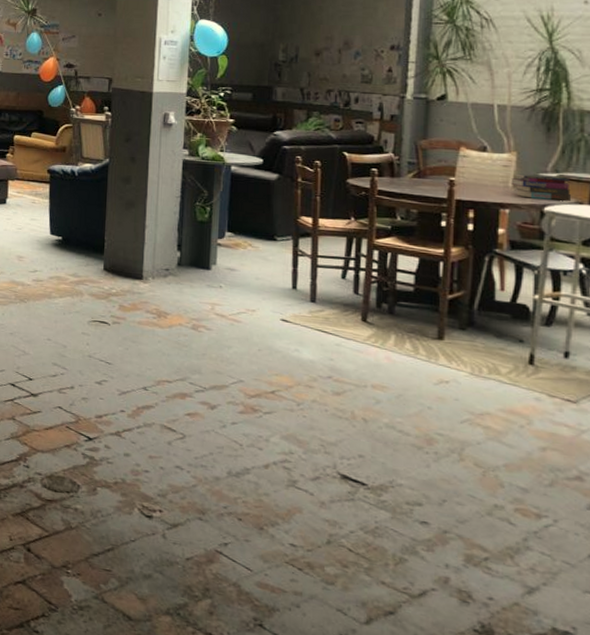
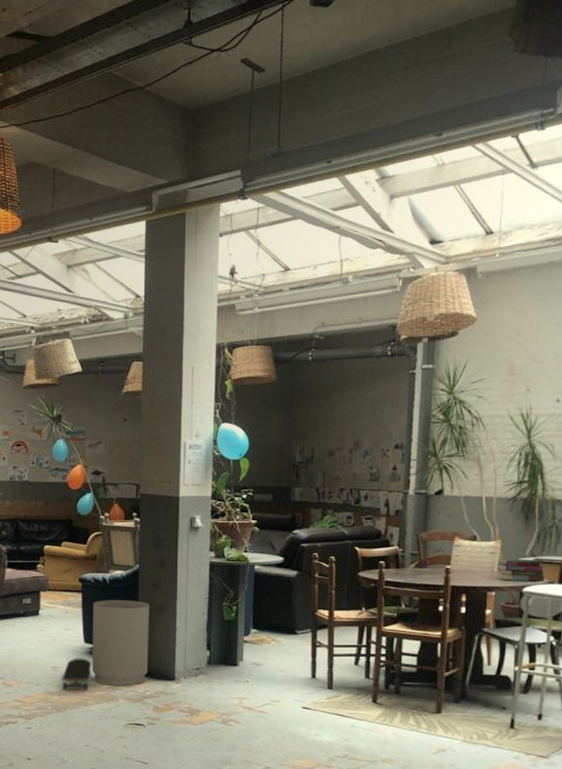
skateboard: none [26,249,57,283] -> present [62,658,92,691]
trash can: none [56,192,118,282] -> present [92,600,150,687]

